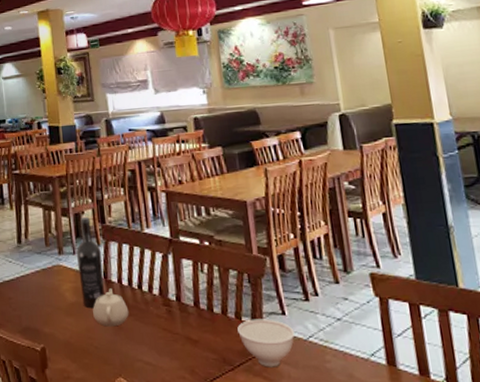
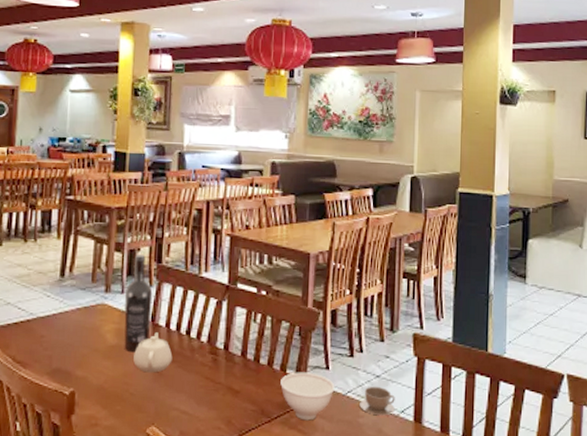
teacup: none [324,329,364,360] -> present [360,386,395,416]

